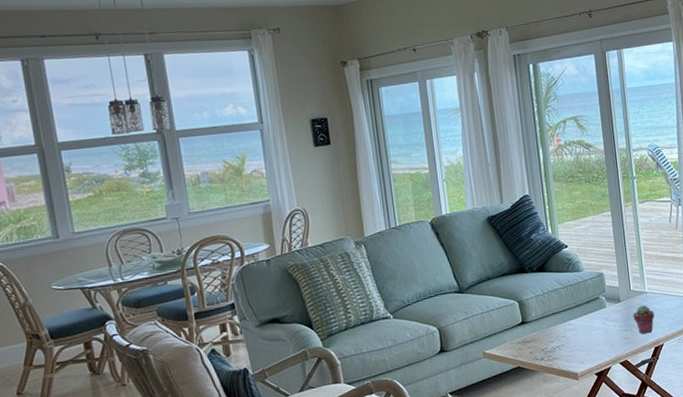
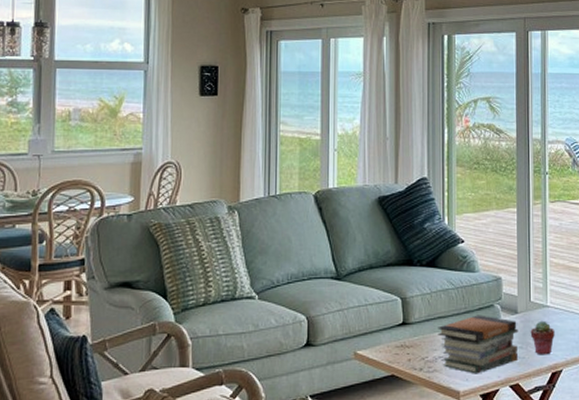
book stack: none [553,307,624,357] -> present [438,315,518,374]

